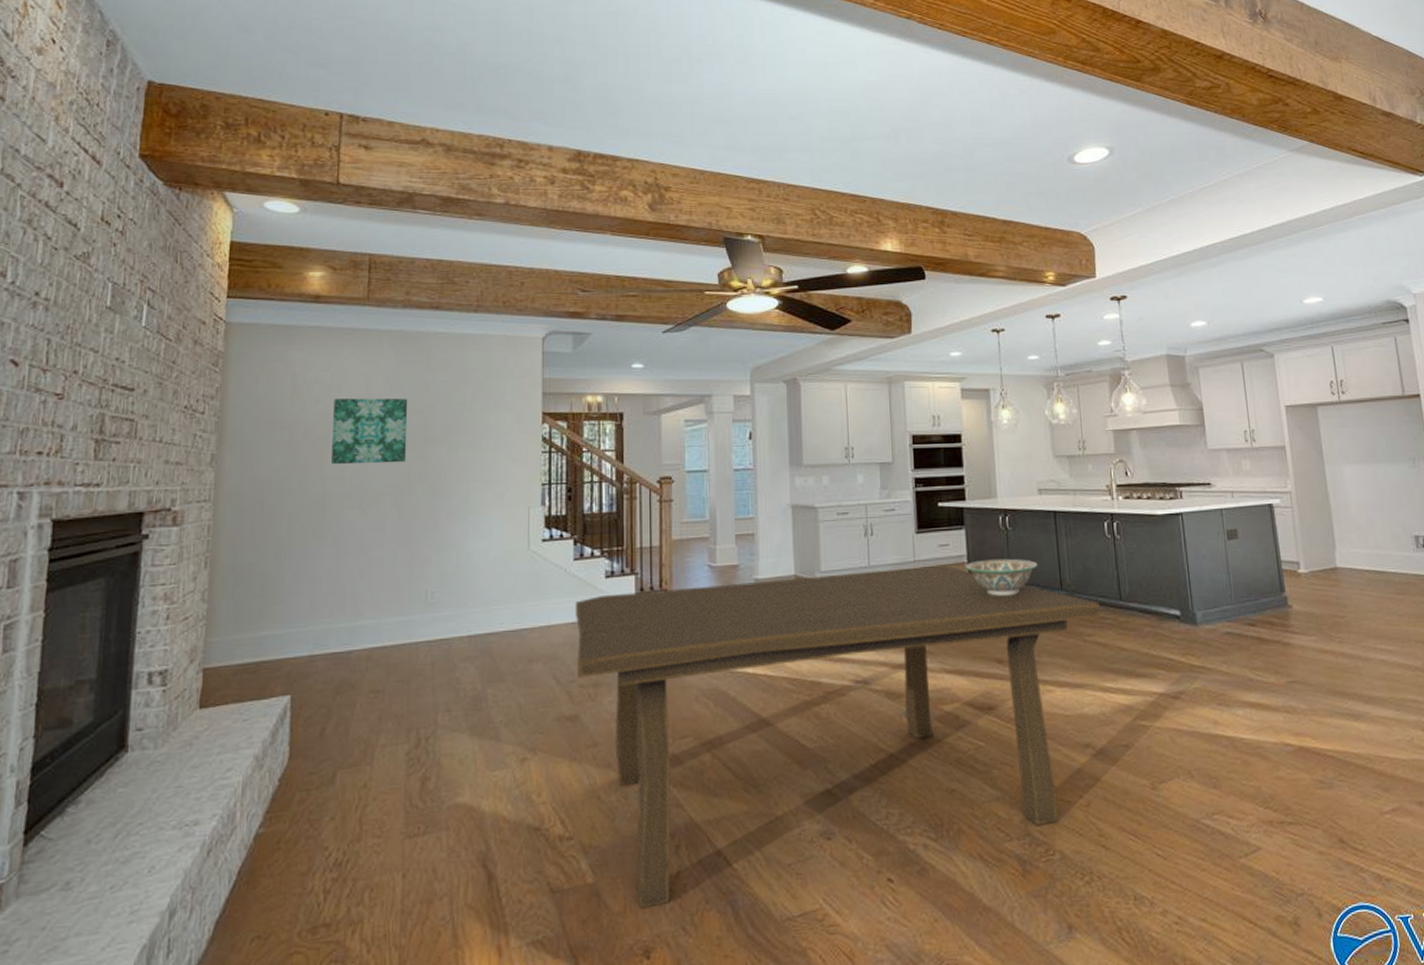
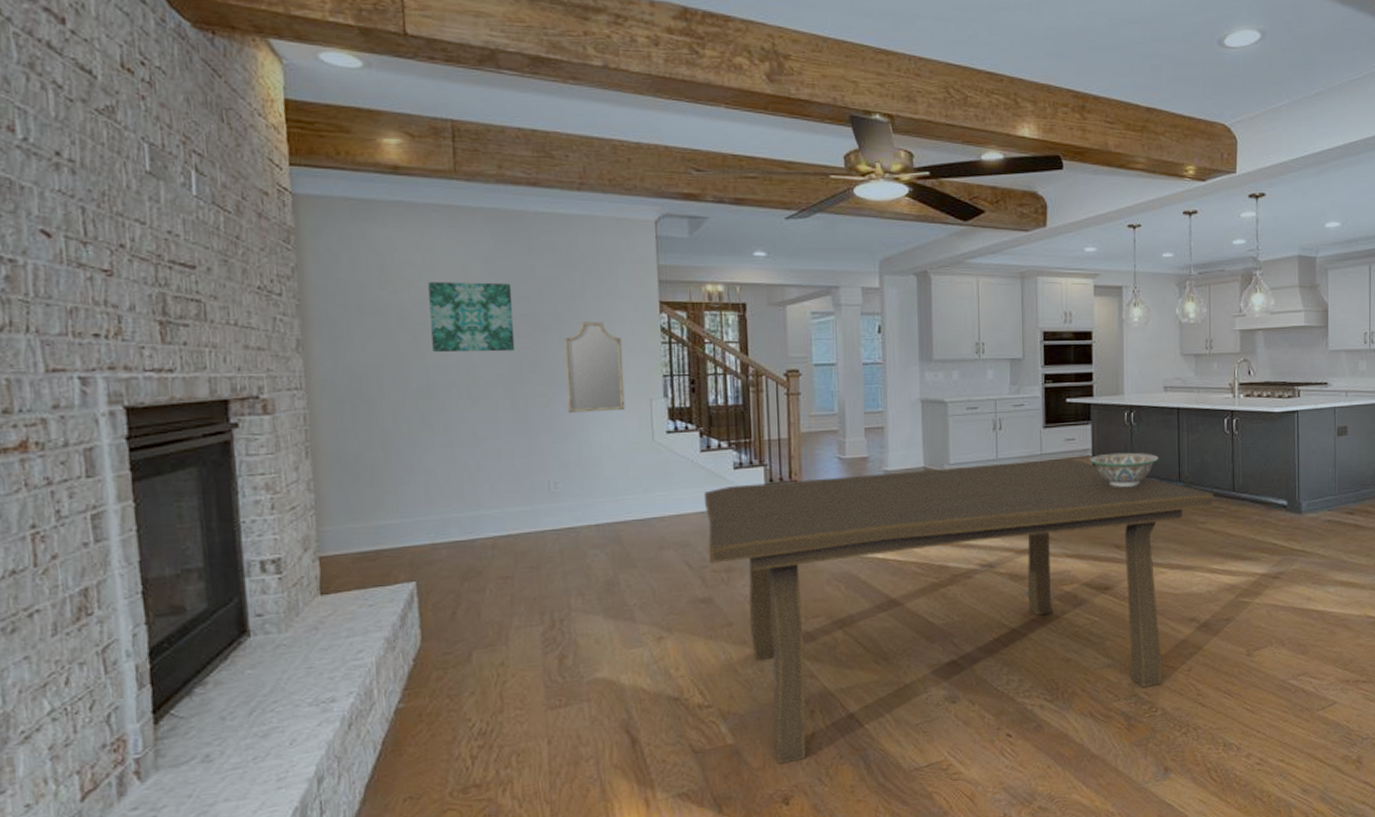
home mirror: none [450,433,505,522] -> present [563,321,626,413]

